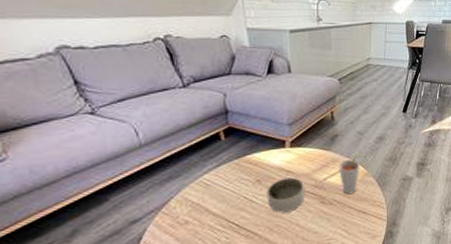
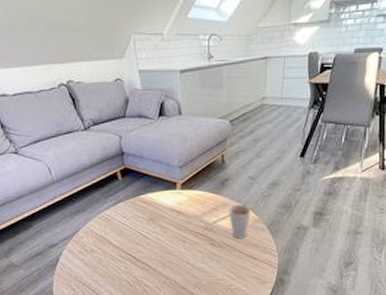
bowl: present [266,177,306,214] -> none [159,218,196,251]

